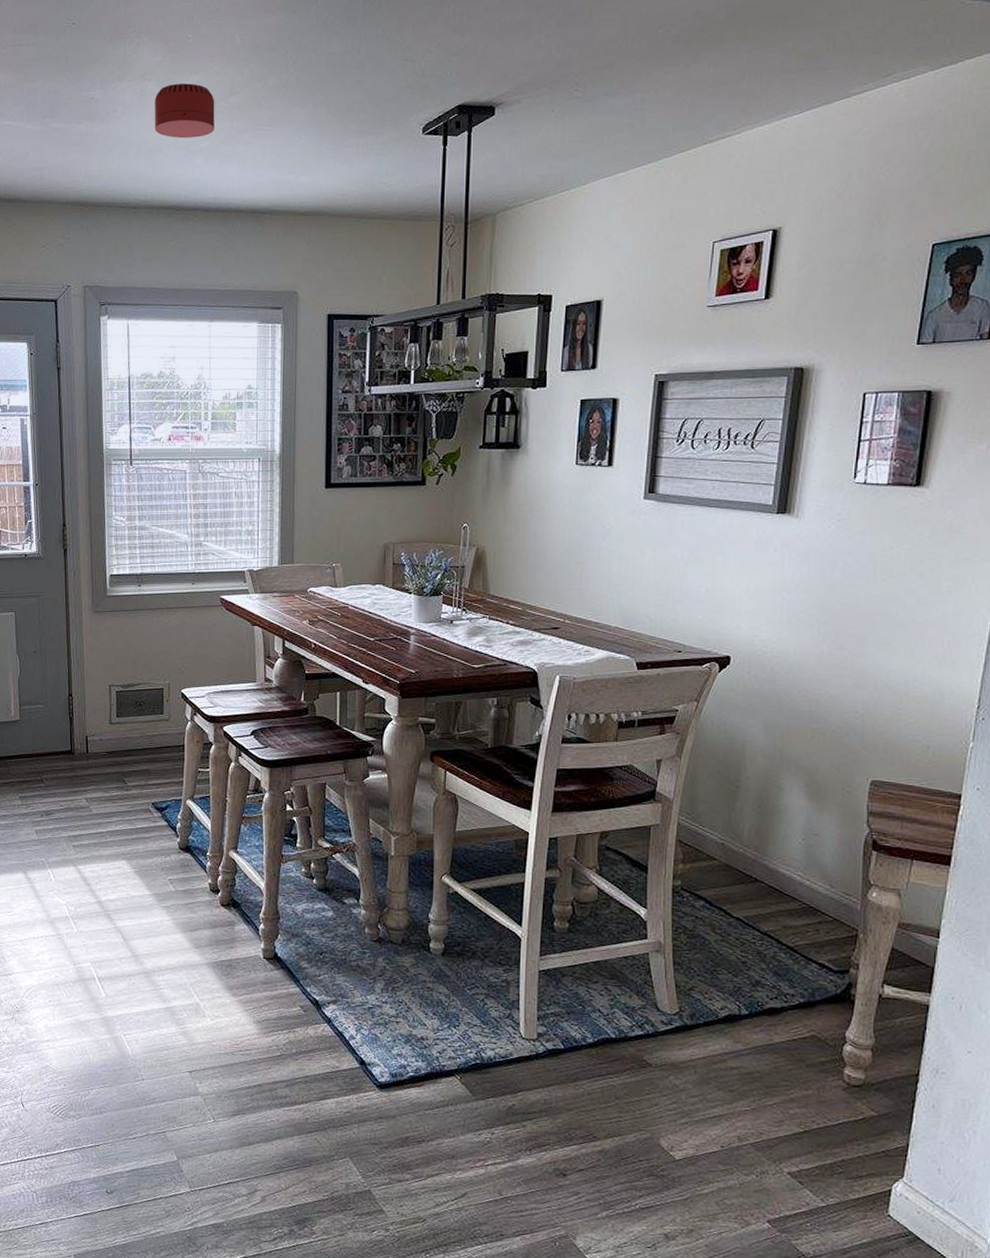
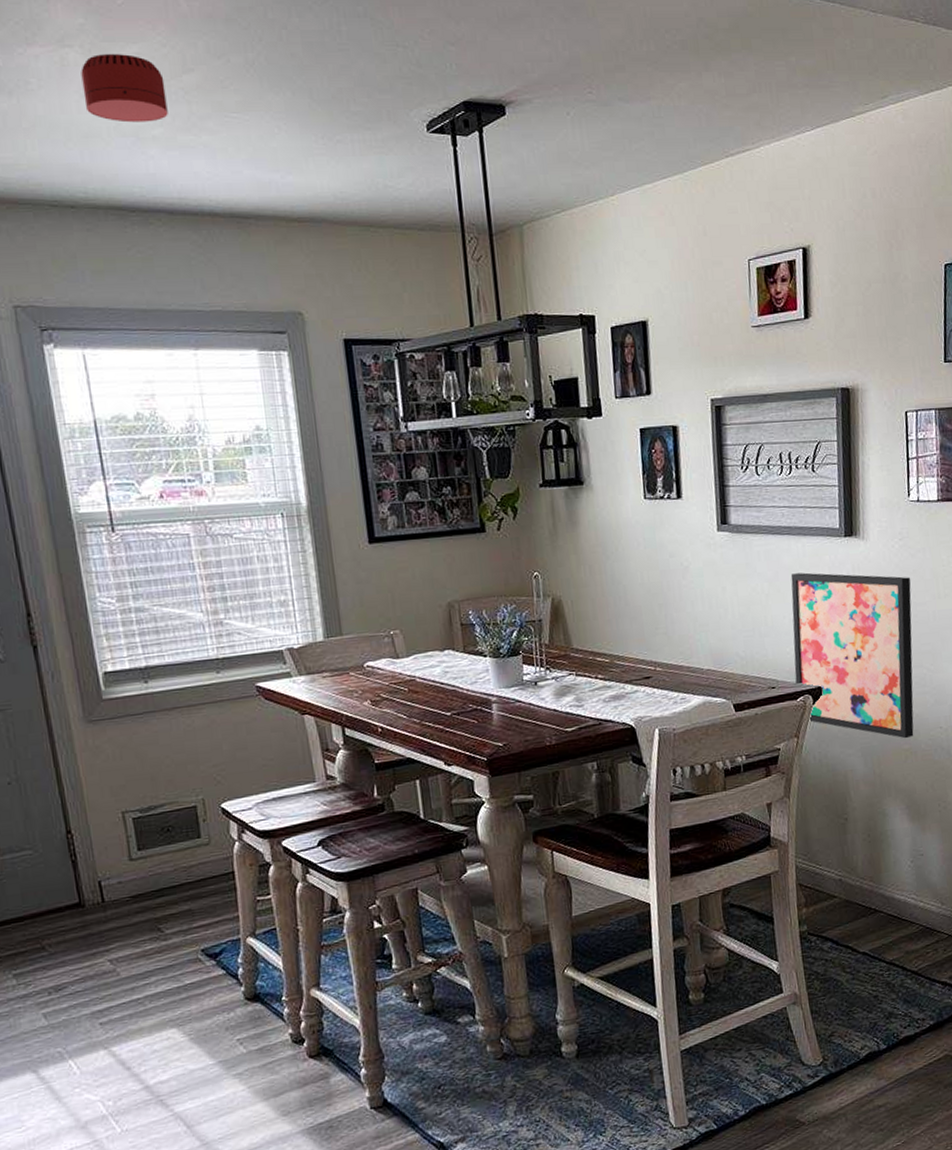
wall art: none [703,545,845,718] -> present [790,572,914,739]

